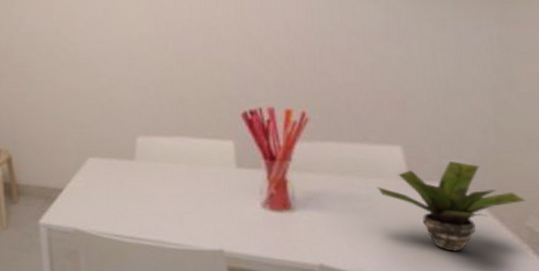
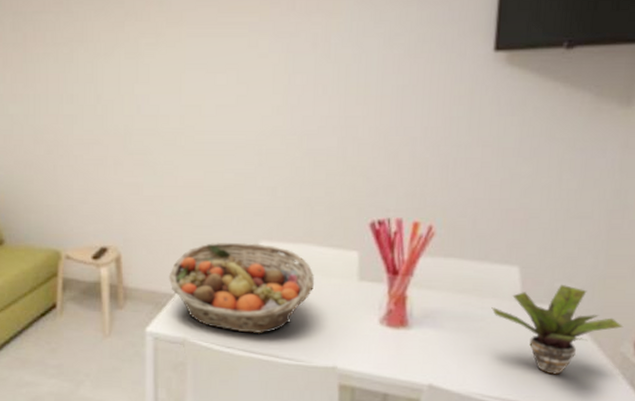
fruit basket: none [55,139,194,222] -> present [168,243,315,334]

